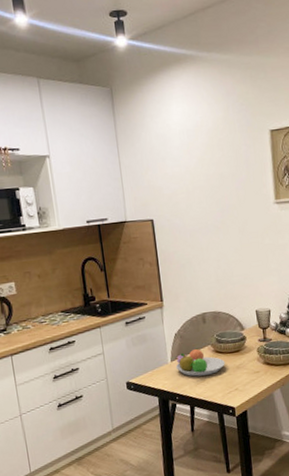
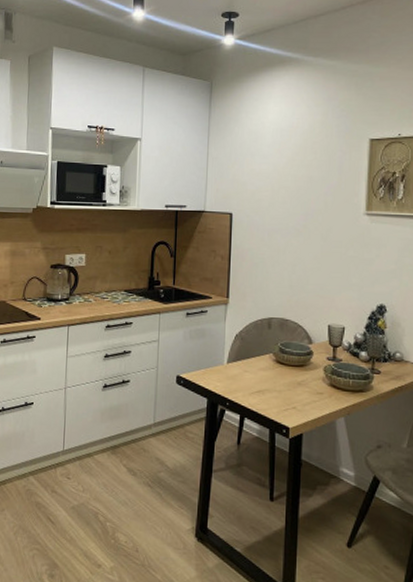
fruit bowl: present [175,348,225,377] -> none [231,354,286,386]

